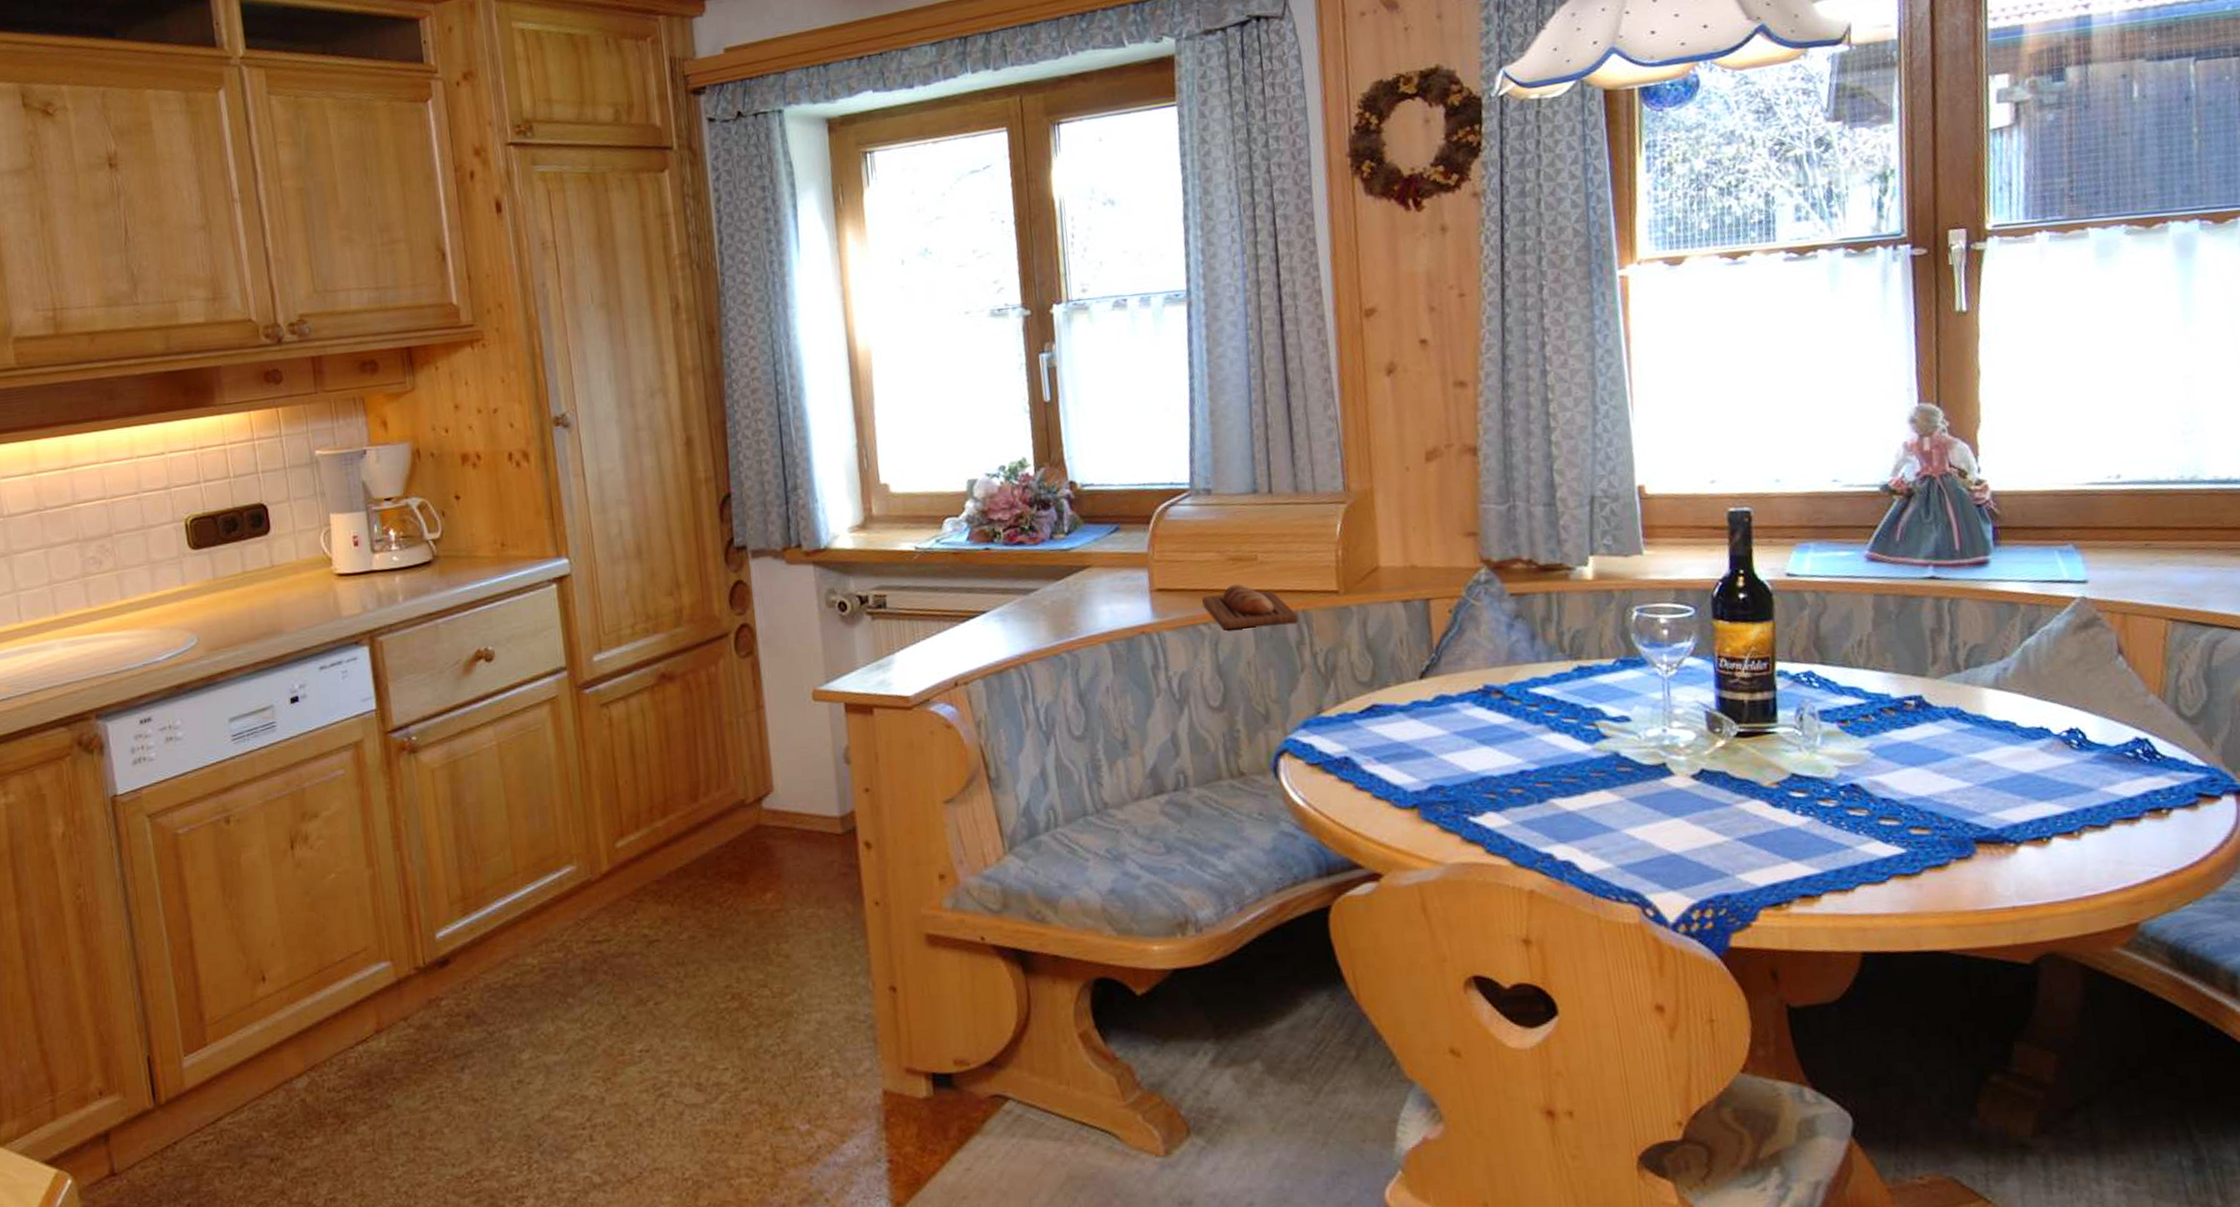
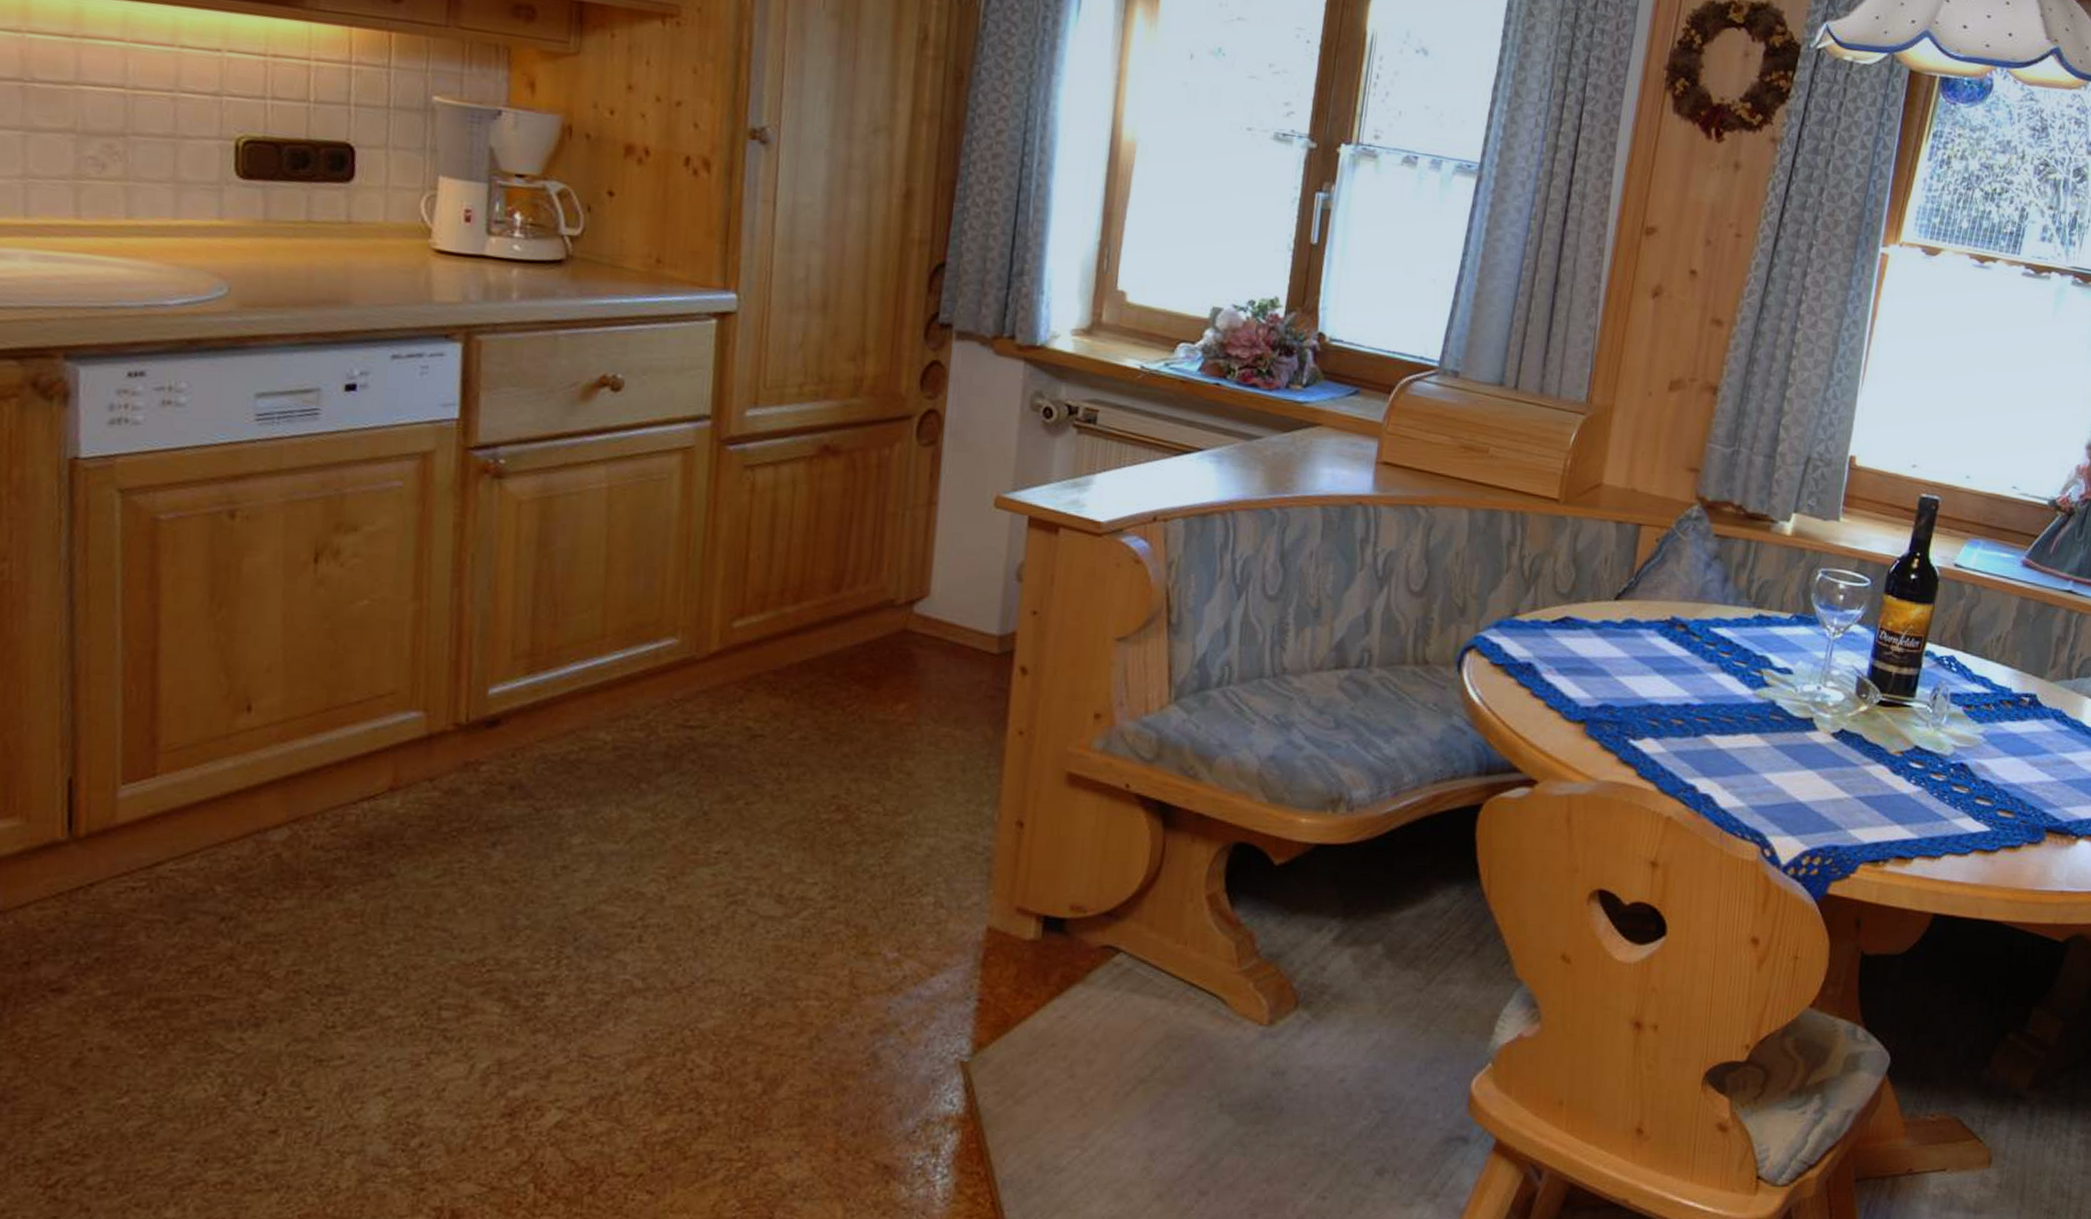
bread loaf: present [1202,584,1299,630] -> none [1425,472,1515,525]

